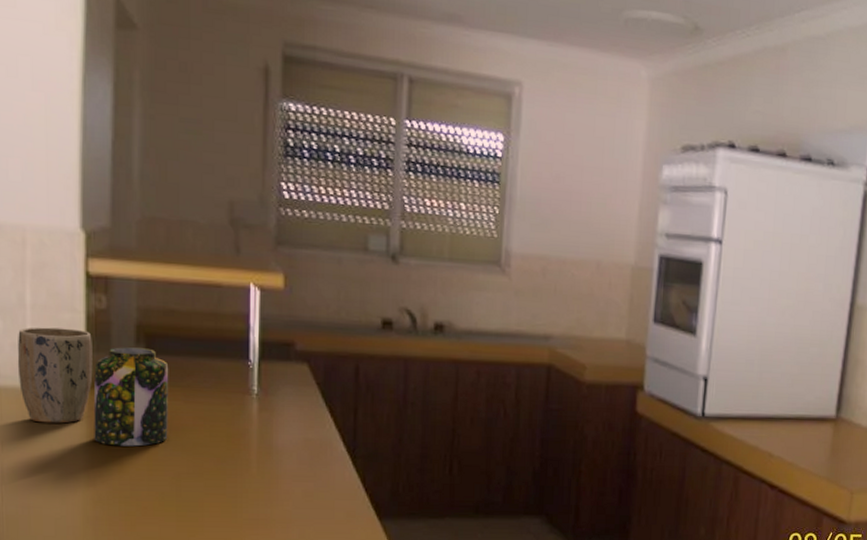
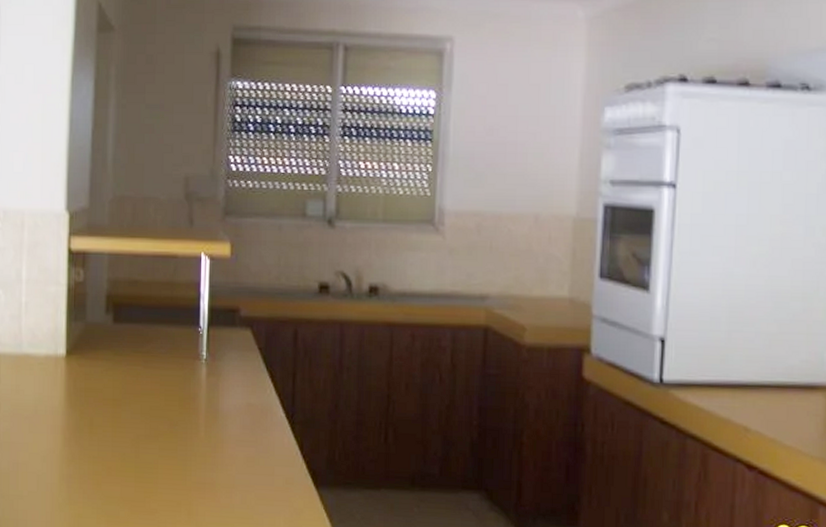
plant pot: present [17,327,93,424] -> none [14,299,72,387]
jar: present [93,347,169,447] -> none [70,316,132,409]

